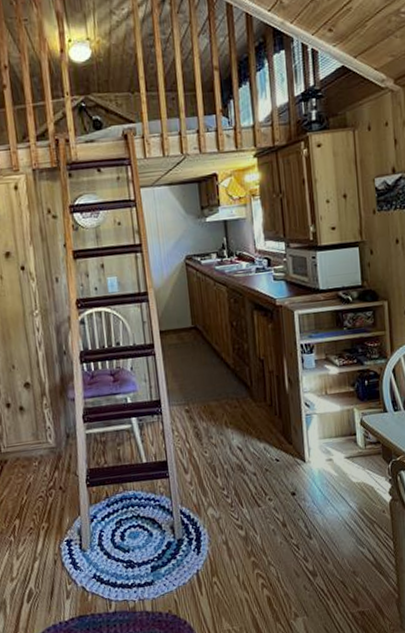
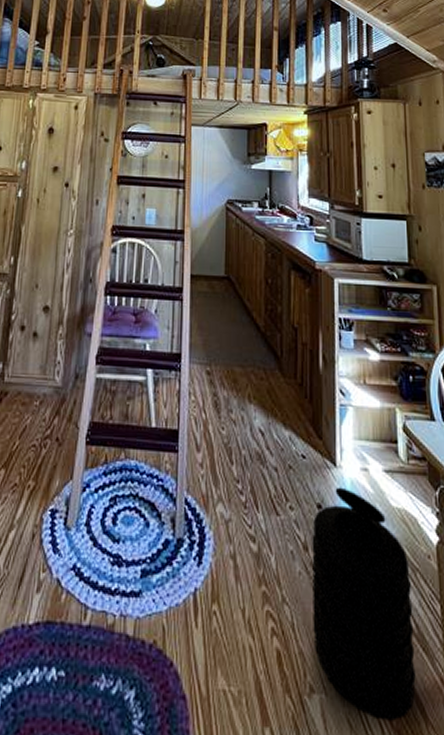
trash can: none [289,476,375,623] -> present [312,487,416,721]

